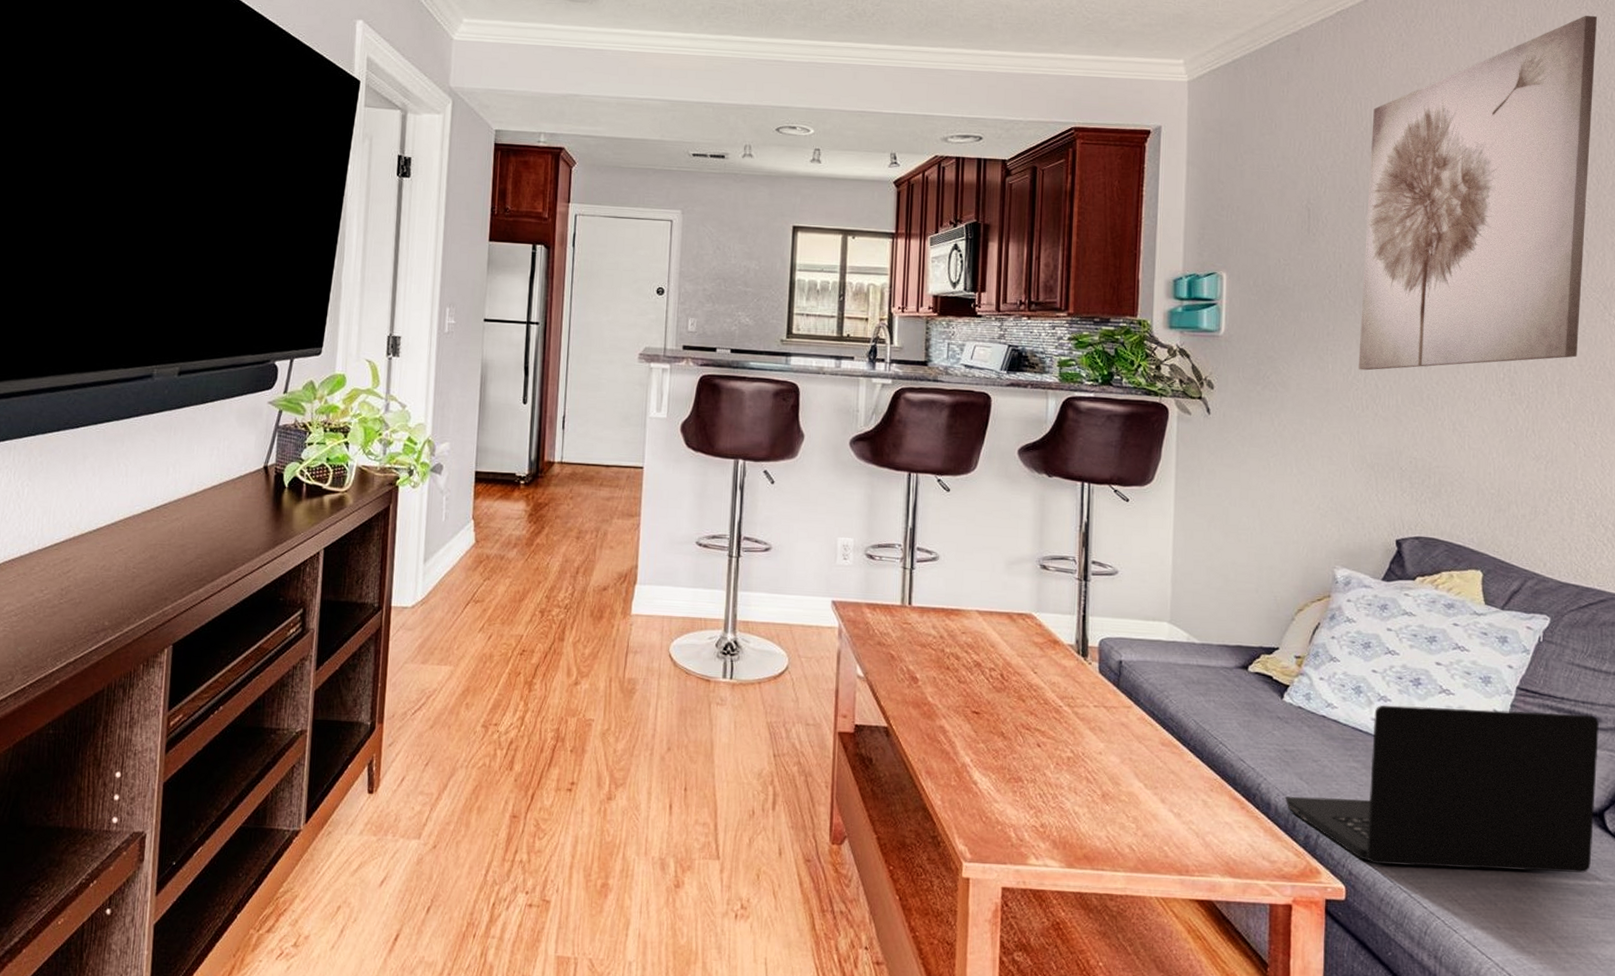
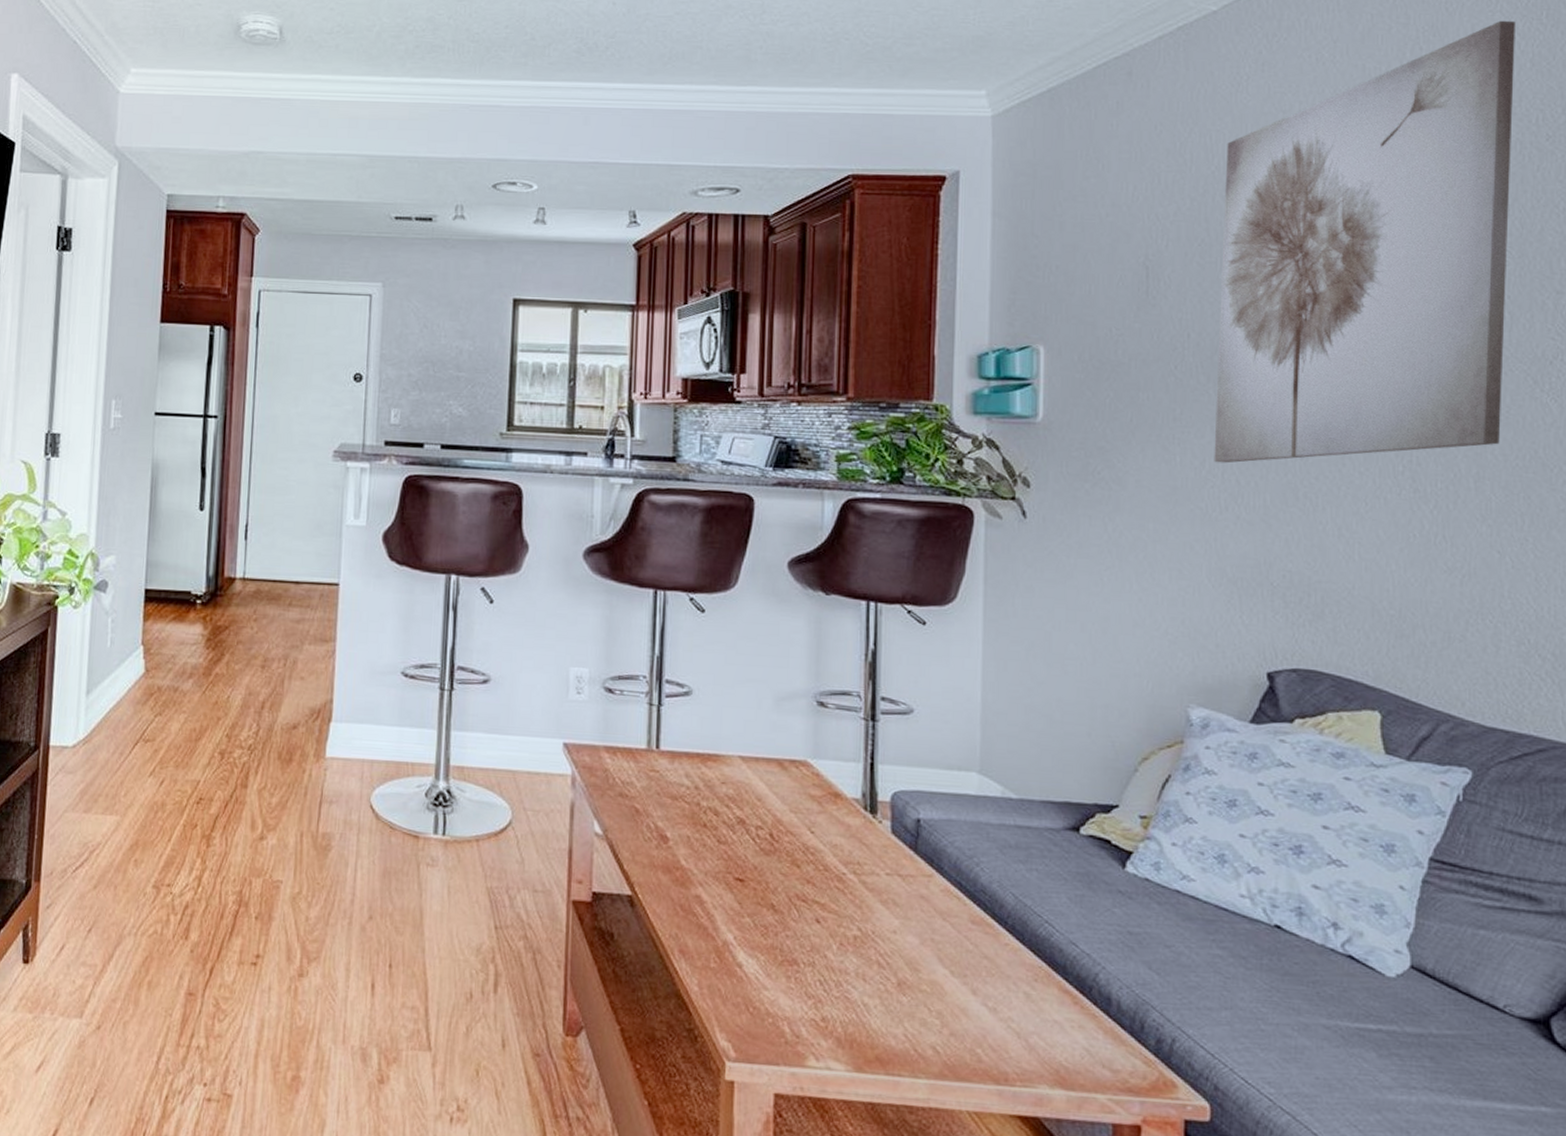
laptop: present [1285,704,1599,873] -> none [1130,877,1541,1096]

